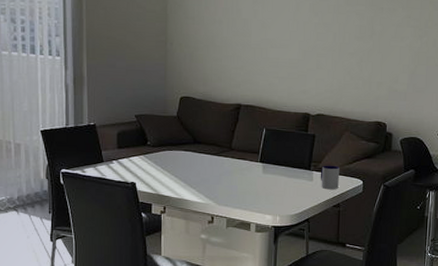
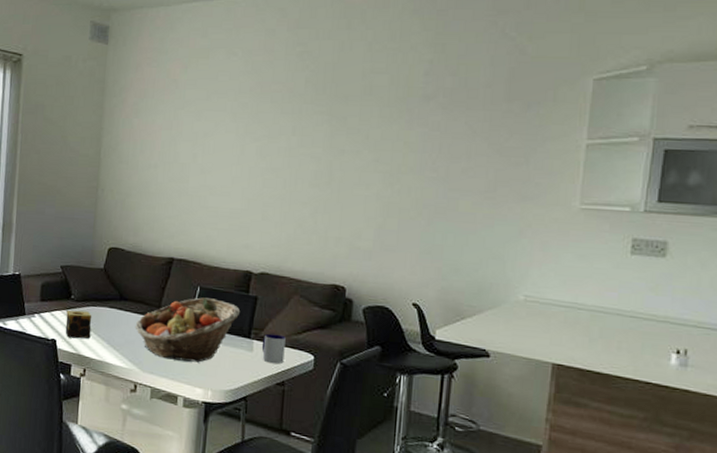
candle: none [143,155,169,180] -> present [65,310,92,339]
fruit basket: none [209,137,301,193] -> present [135,297,241,363]

